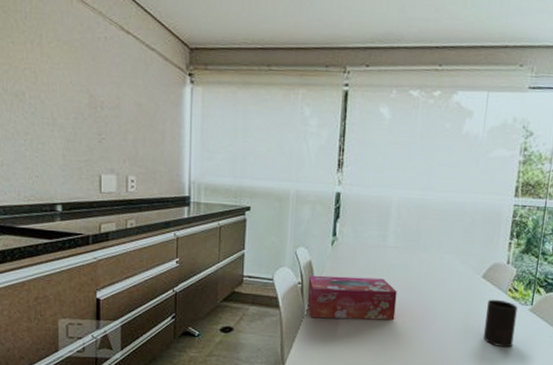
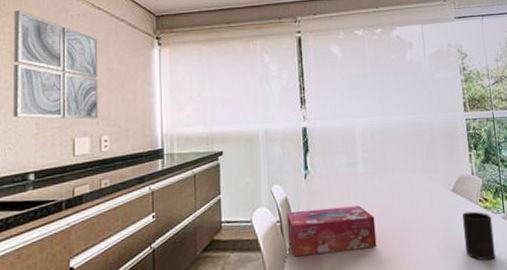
wall art: none [37,24,126,157] -> present [13,9,99,120]

